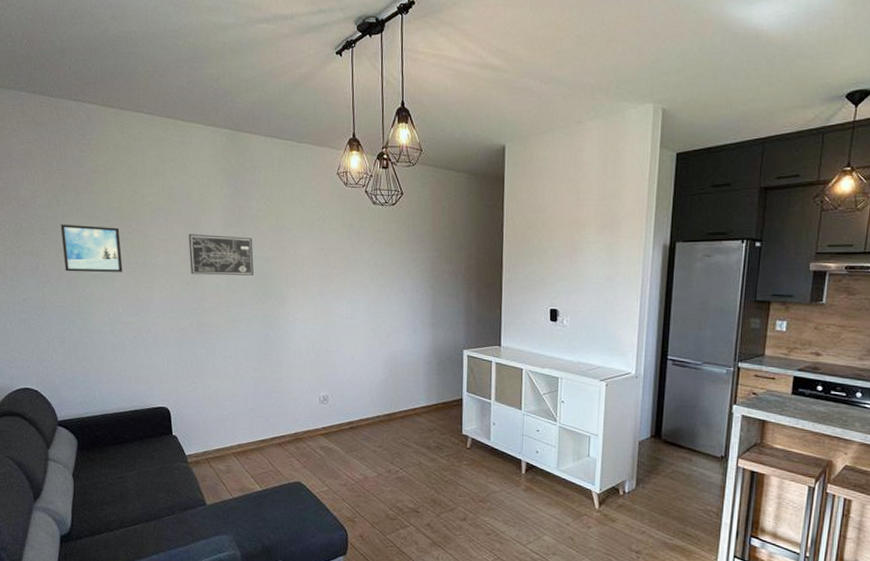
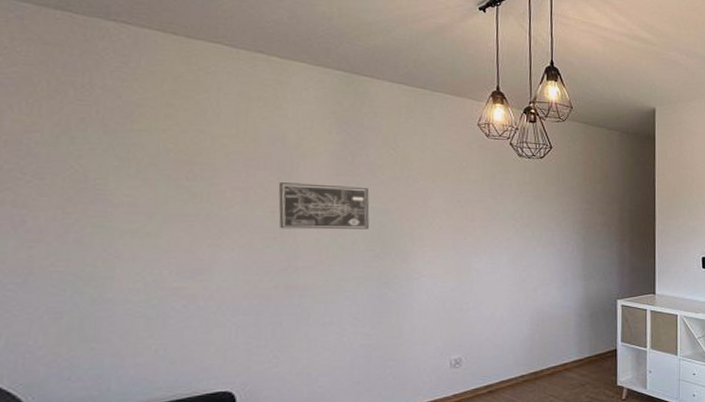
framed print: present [61,223,123,273] -> none [72,166,174,227]

